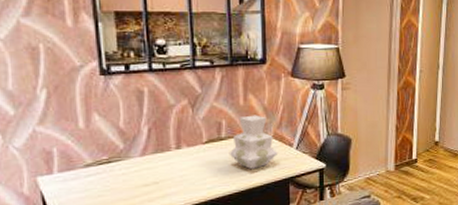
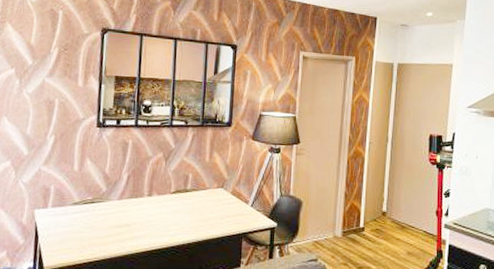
vase: present [229,115,279,169] -> none [191,171,235,221]

